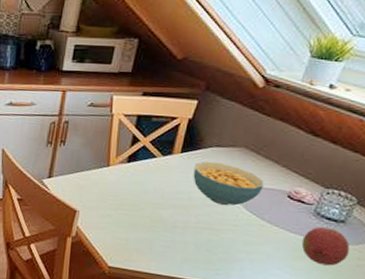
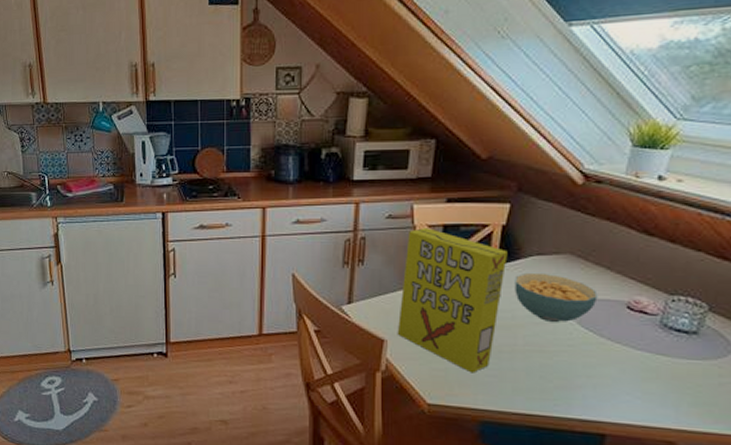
cereal box: none [88,116,191,244] -> present [397,228,508,373]
fruit: present [301,227,350,266] -> none [650,341,708,387]

